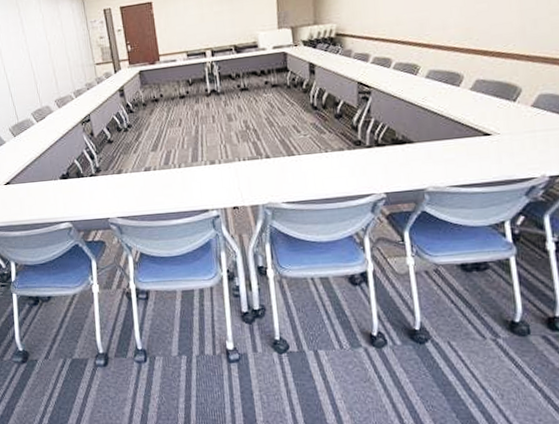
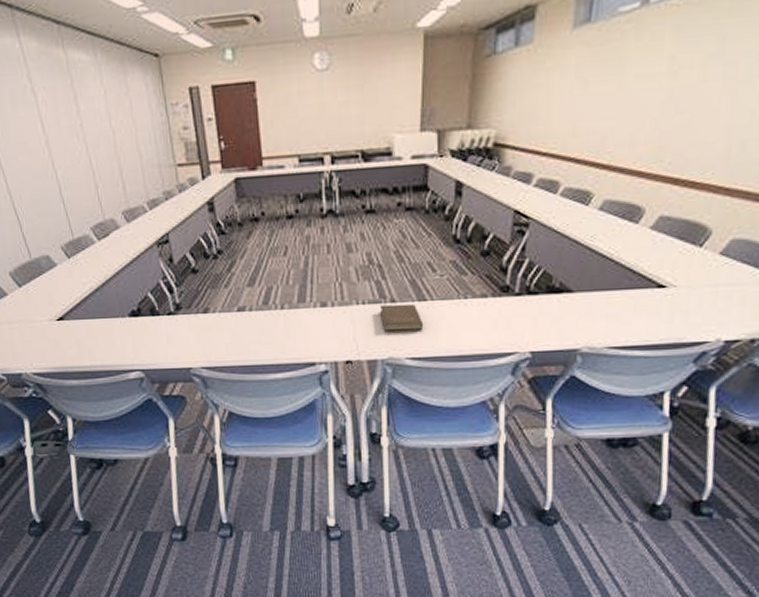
book: none [257,158,295,181] -> present [379,303,424,331]

